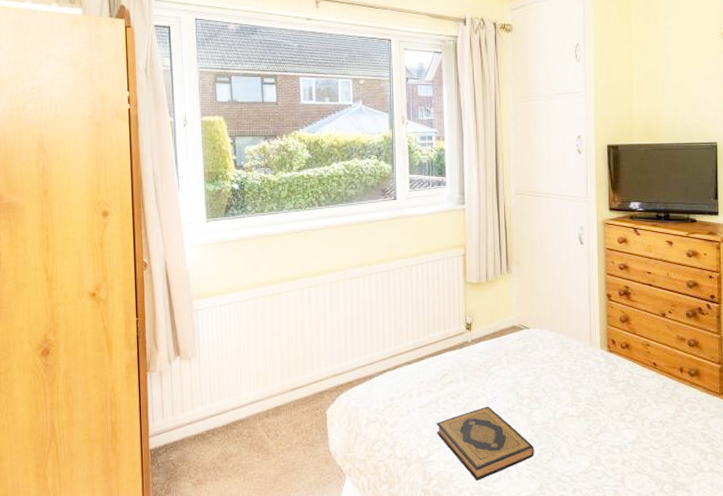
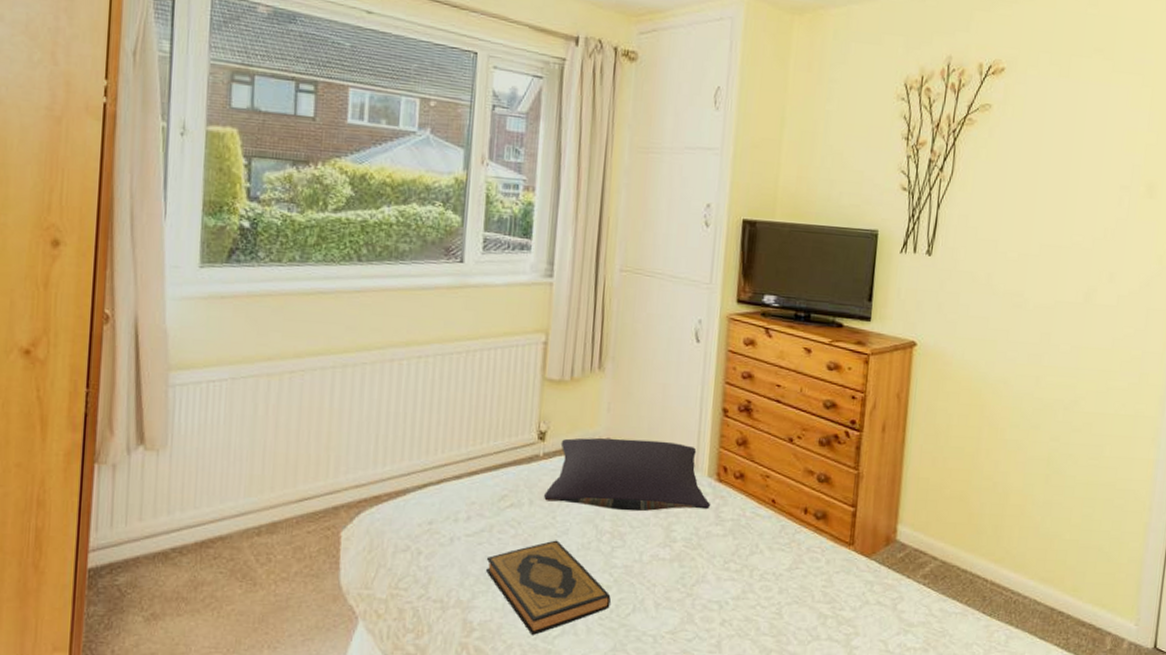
pillow: none [474,323,605,380] -> present [543,438,711,512]

